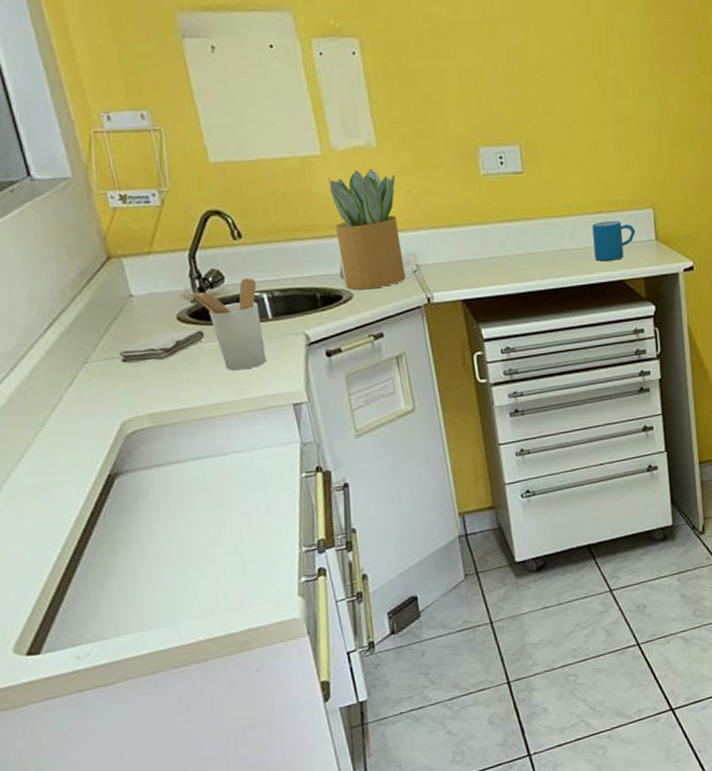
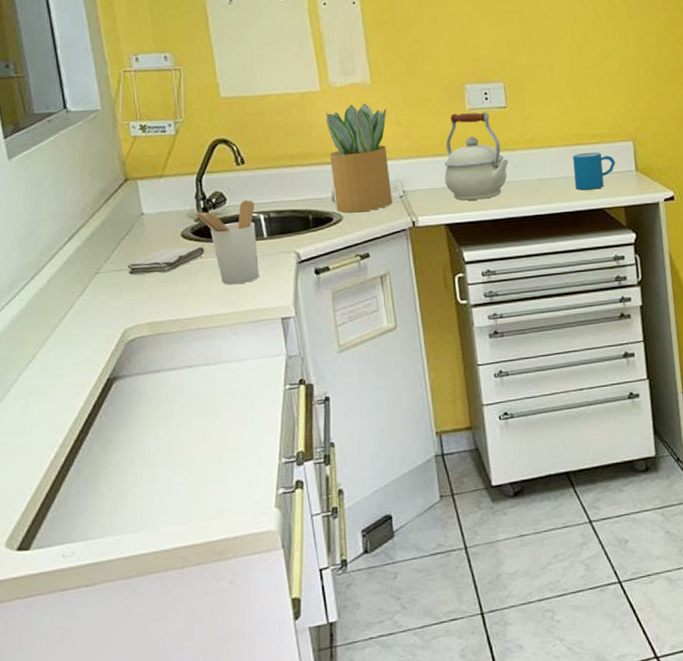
kettle: none [459,178,527,275] -> present [444,112,509,201]

